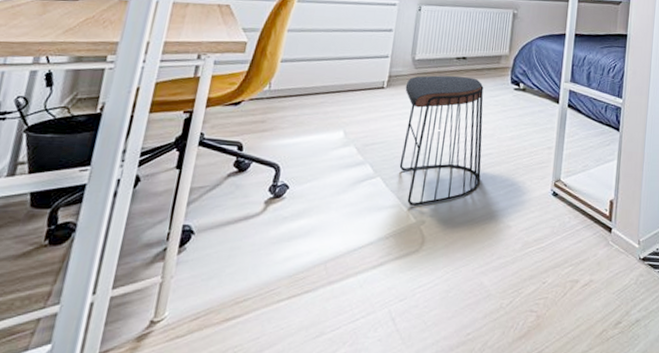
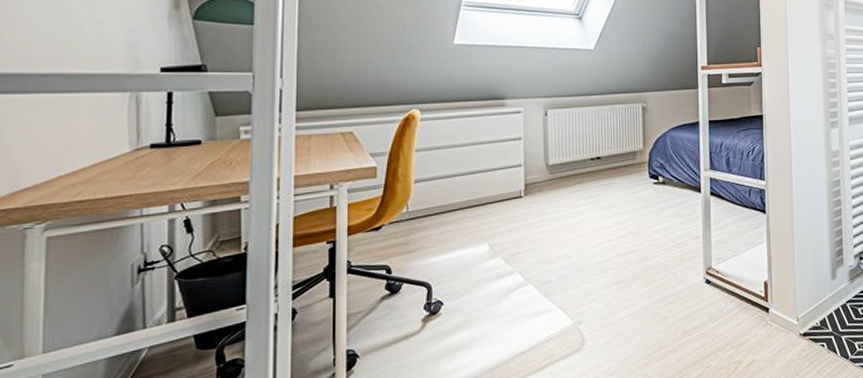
stool: present [399,75,484,207] -> none [543,176,631,309]

